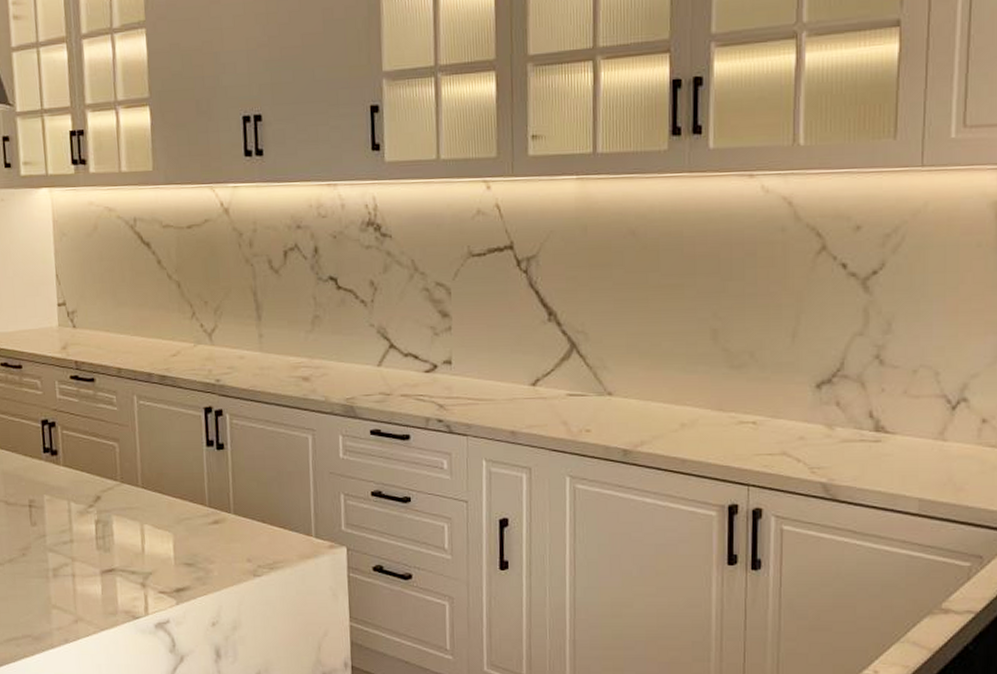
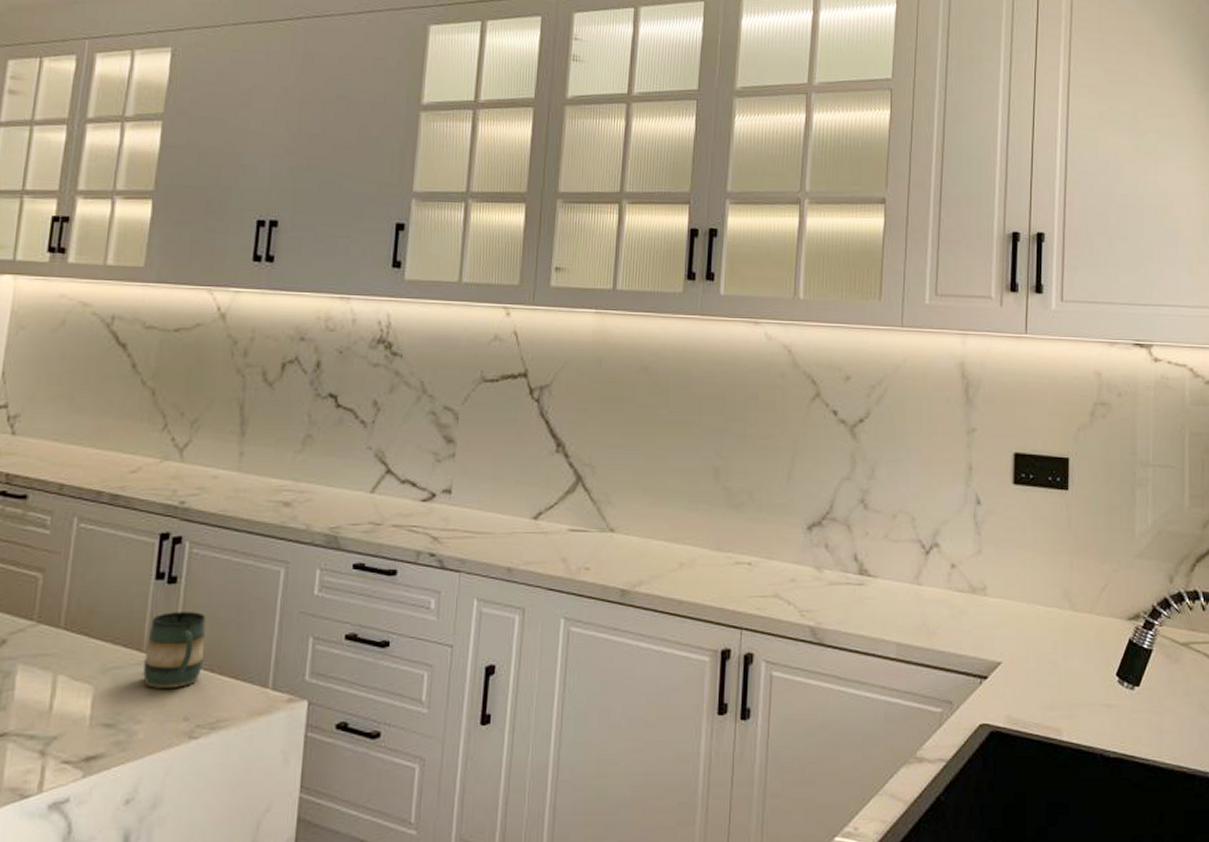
mug: none [208,473,256,536] -> present [143,612,206,688]

